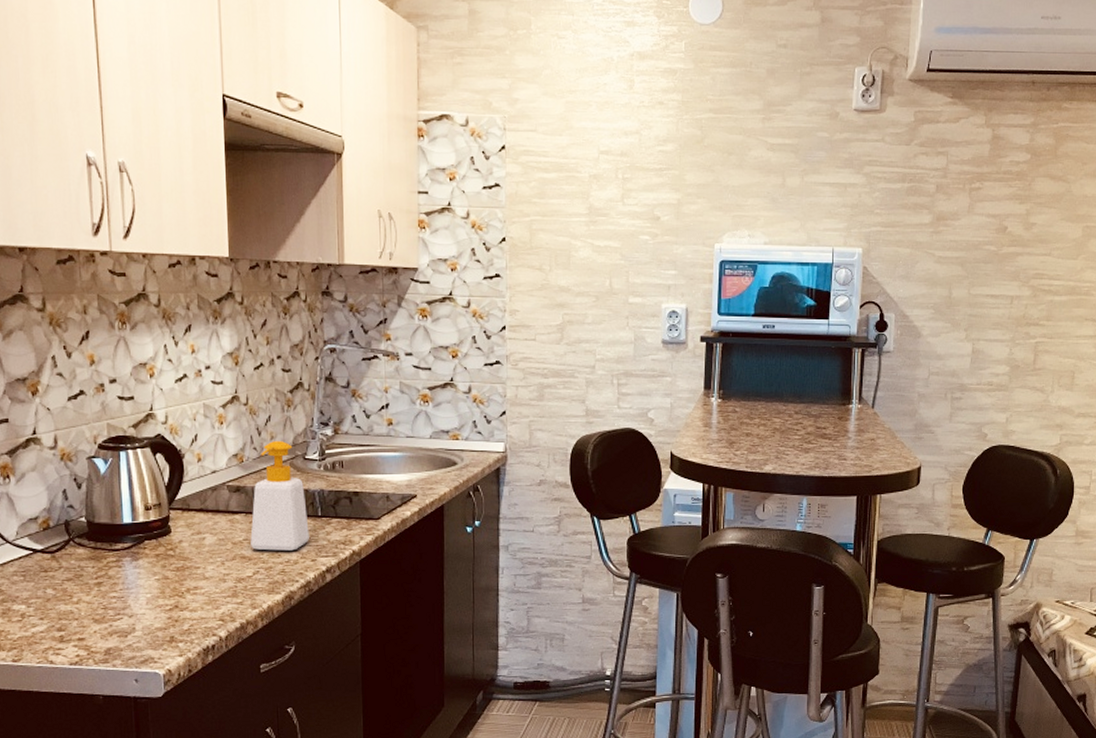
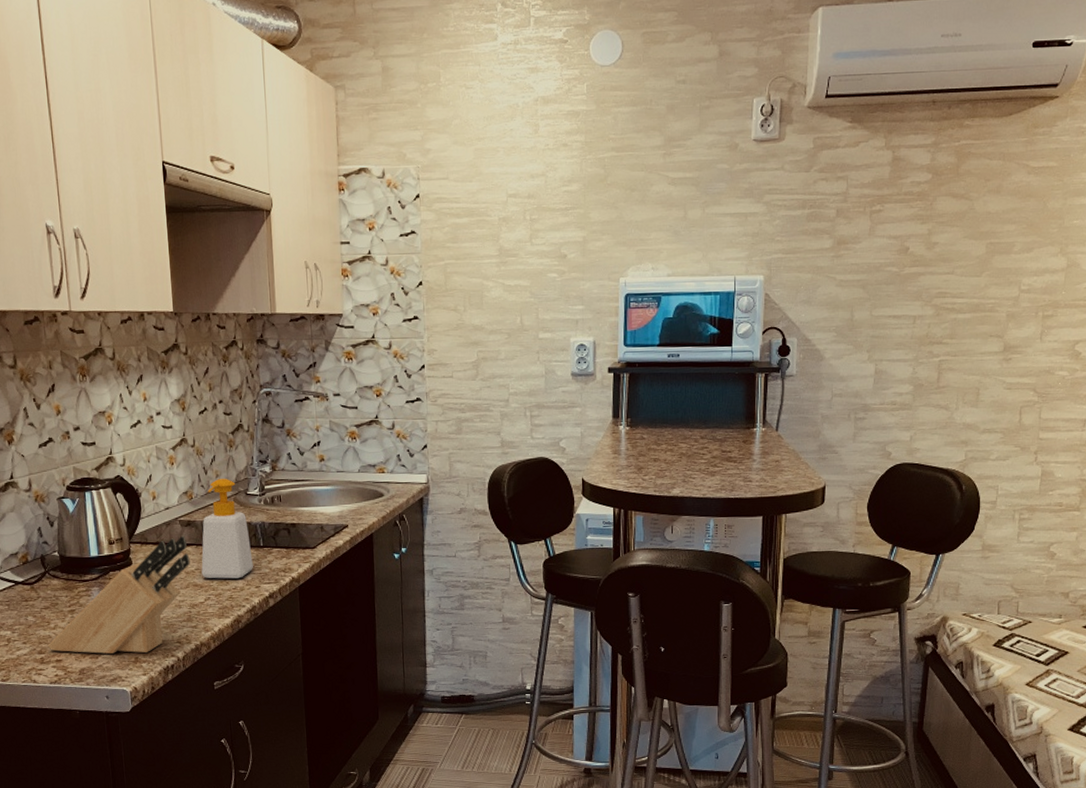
knife block: none [68,502,238,632] -> present [47,535,190,654]

